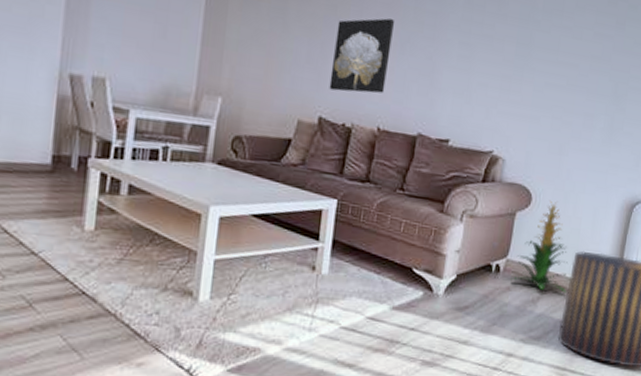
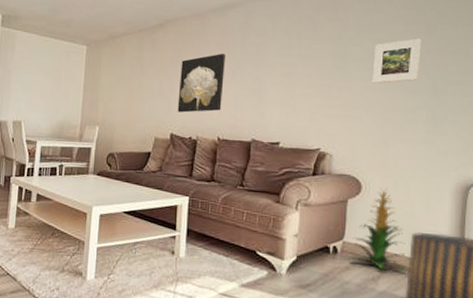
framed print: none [555,32,611,82] -> present [372,38,422,84]

